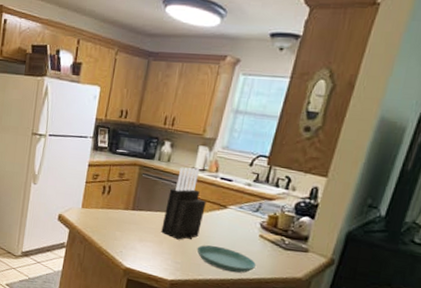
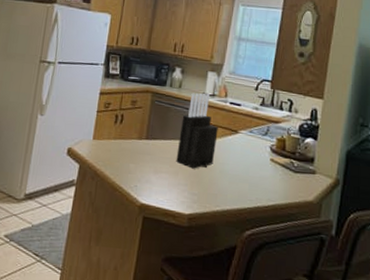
saucer: present [197,245,256,273] -> none [212,172,270,201]

